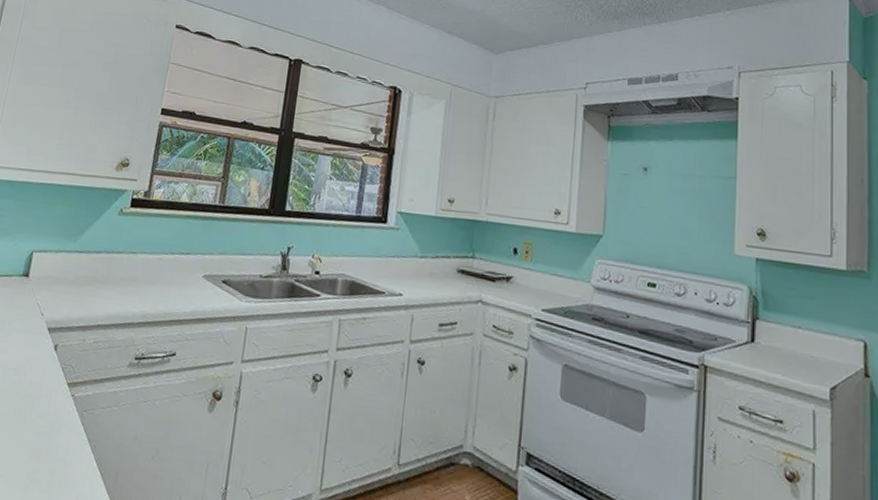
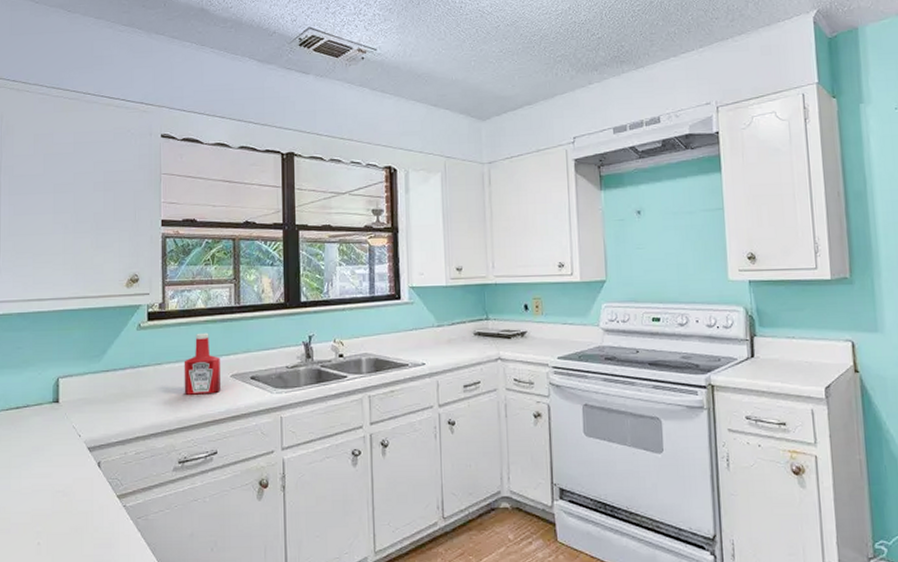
ketchup bottle: none [153,227,195,292] -> present [184,332,220,395]

